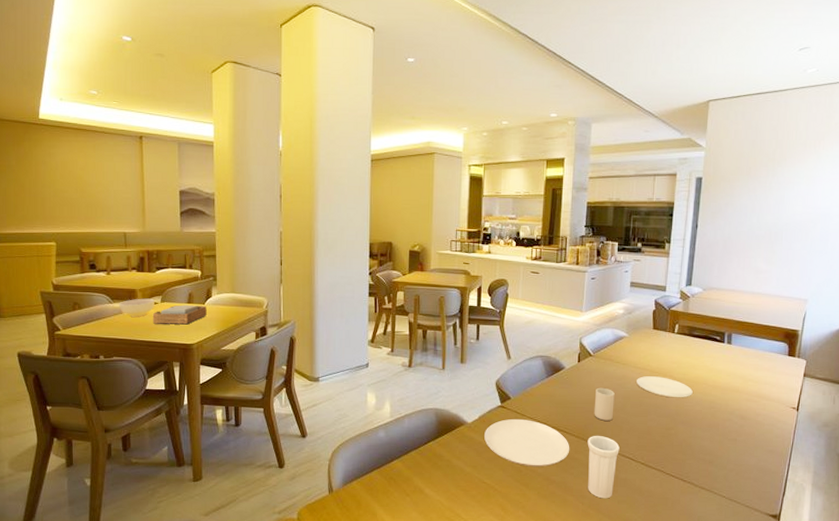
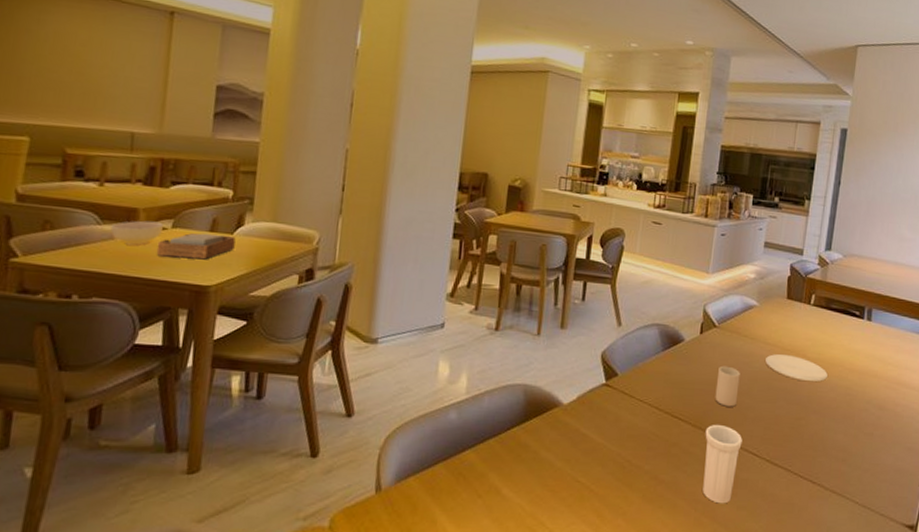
plate: present [484,418,570,467] -> none [582,400,685,463]

